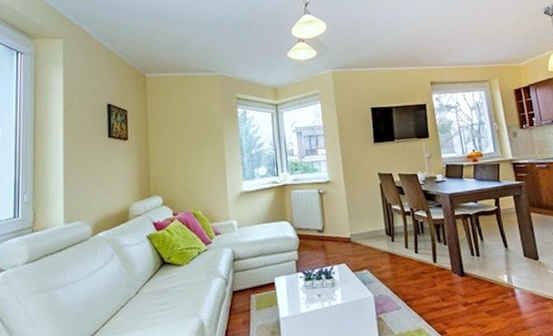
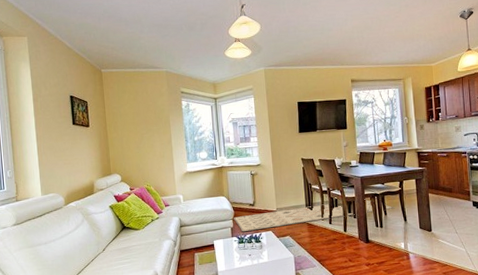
rug: none [299,221,493,266] -> present [234,199,395,232]

